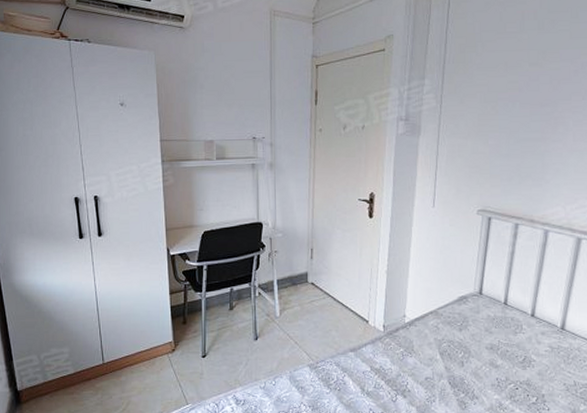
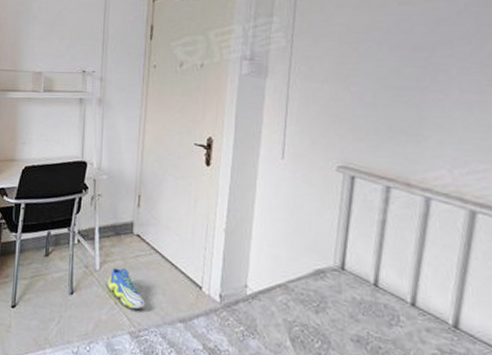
sneaker: none [287,312,321,346] -> present [107,267,146,310]

